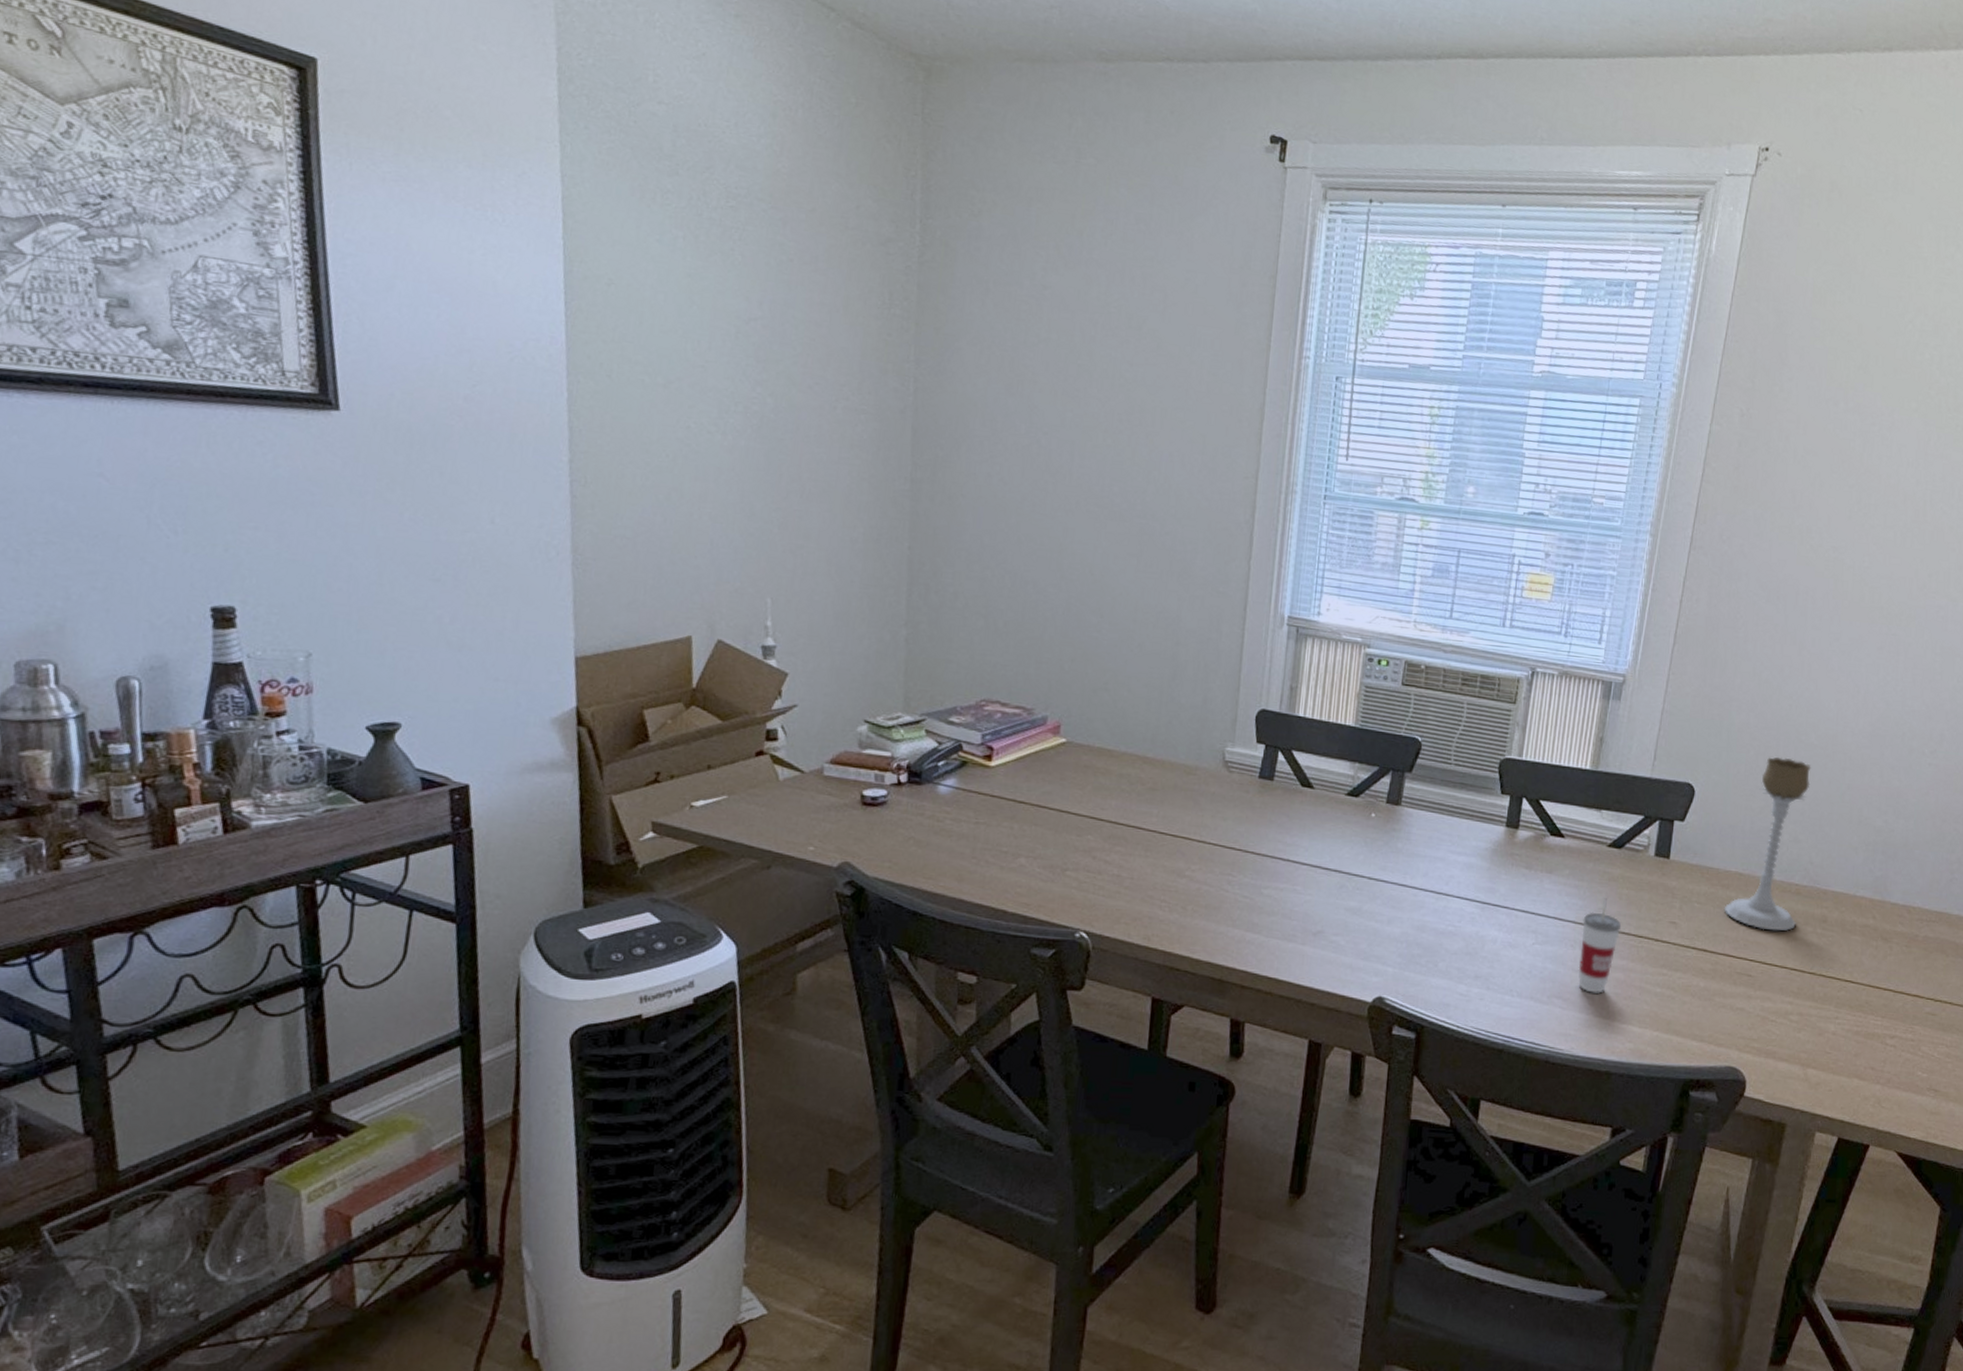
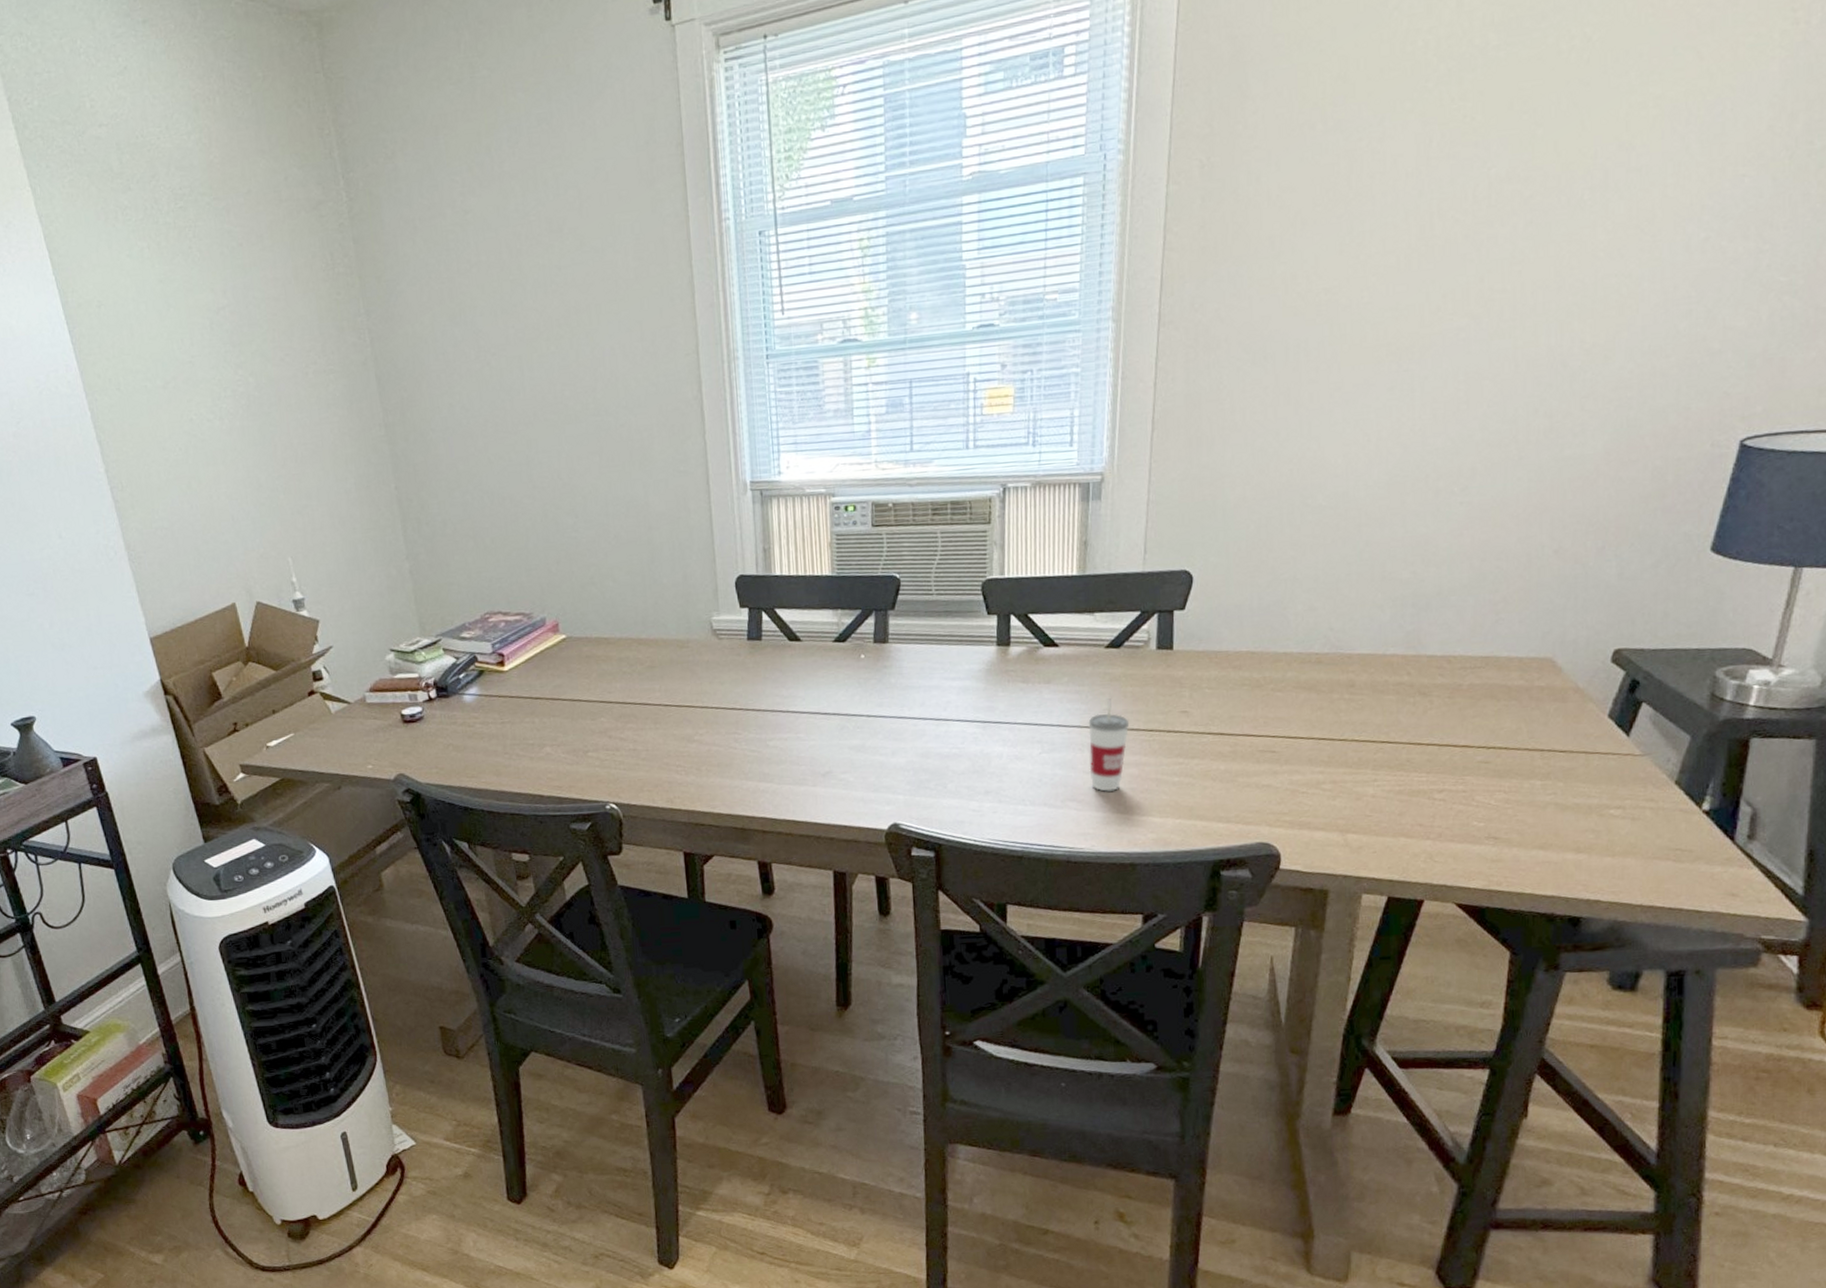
candle holder: present [1724,756,1811,931] -> none [1238,525,1322,705]

